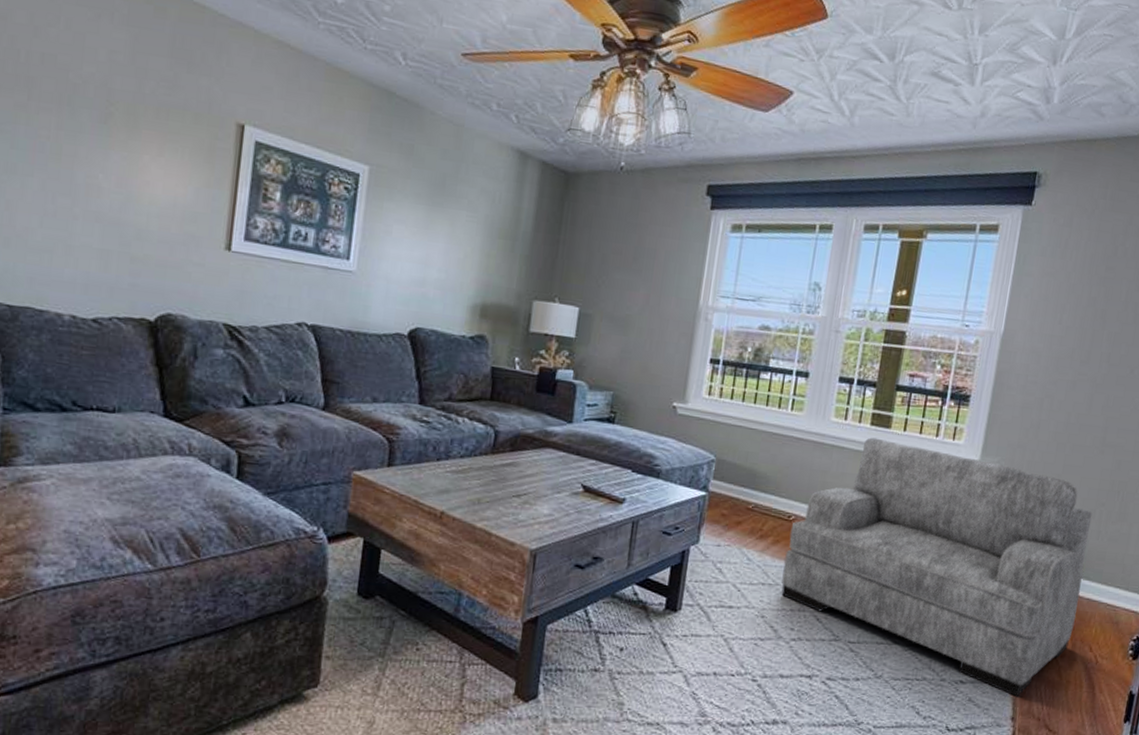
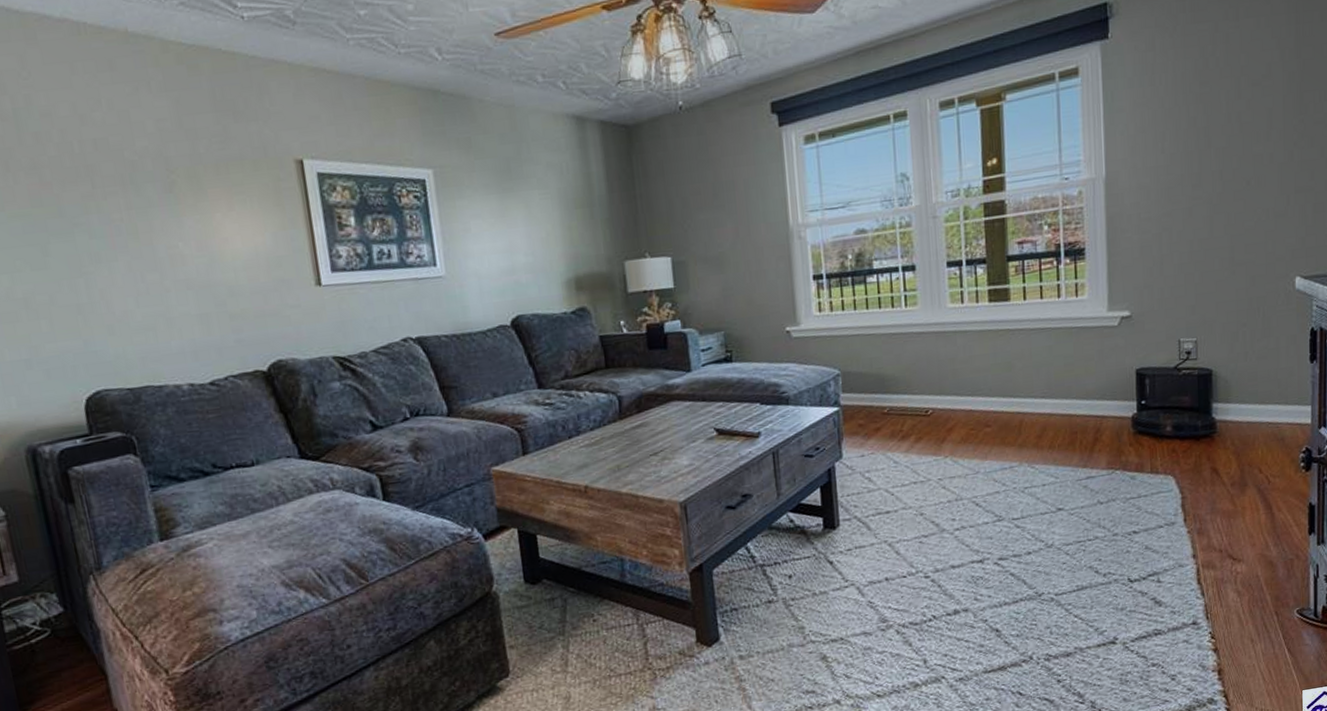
armchair: present [781,437,1093,697] -> none [930,308,1239,535]

